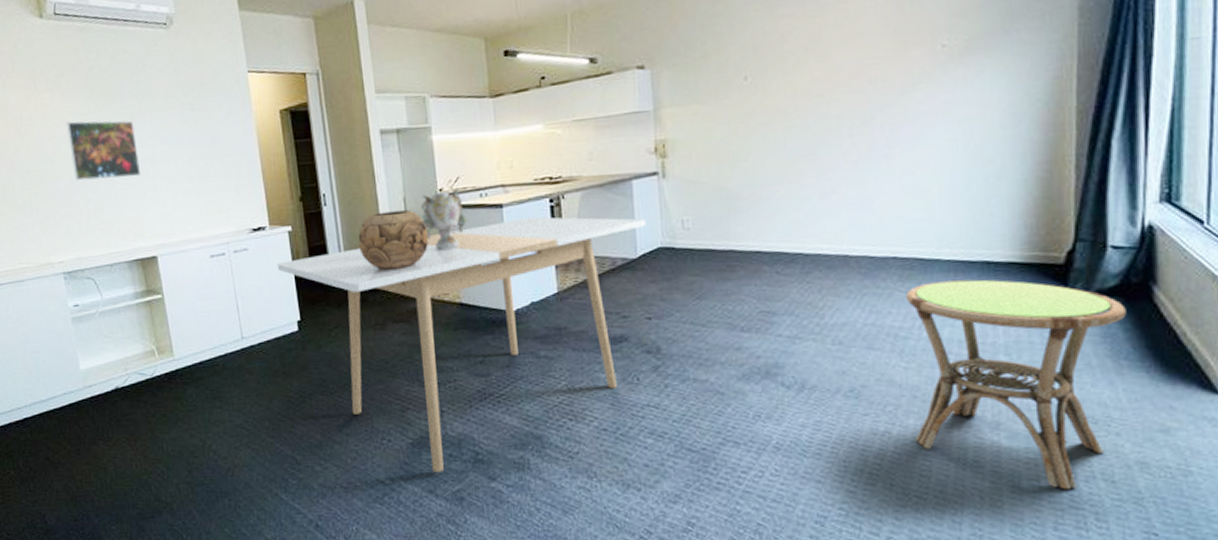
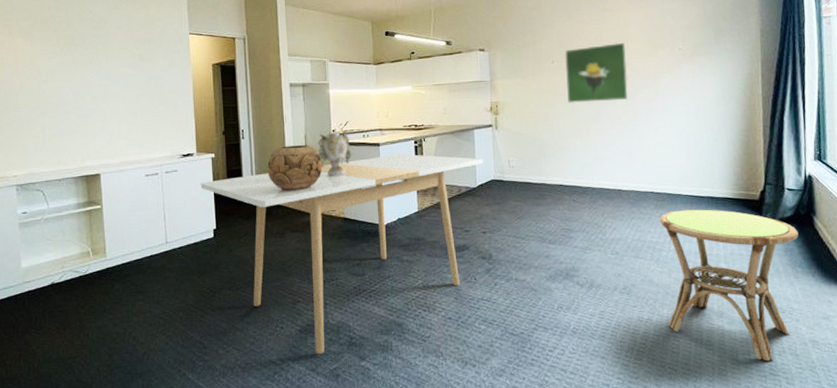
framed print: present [66,120,142,181] -> none [34,63,94,111]
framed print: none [762,41,861,137] -> present [564,42,629,104]

